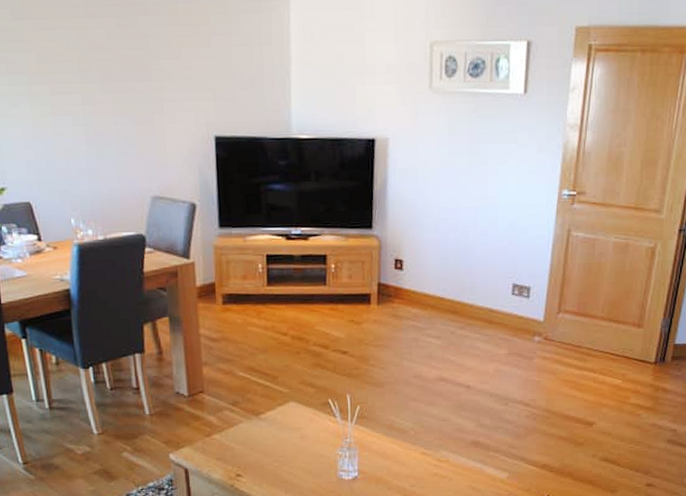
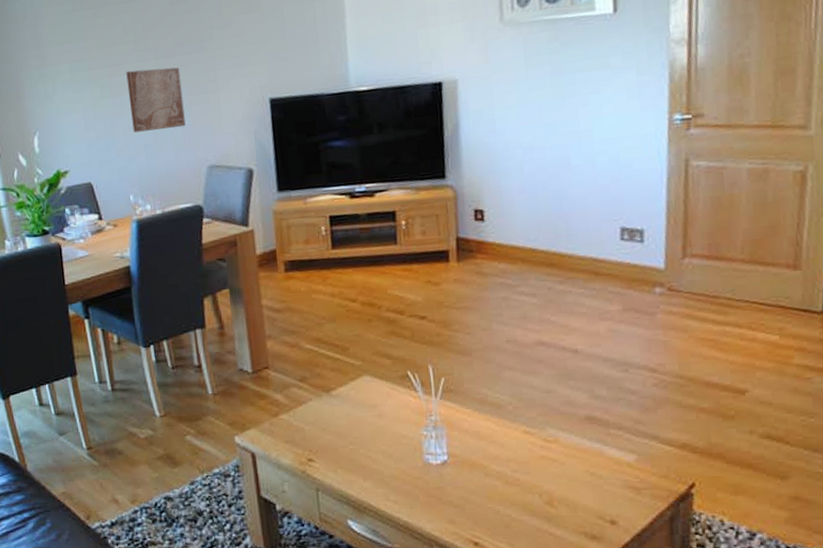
wall art: none [69,91,130,156] -> present [126,67,186,133]

